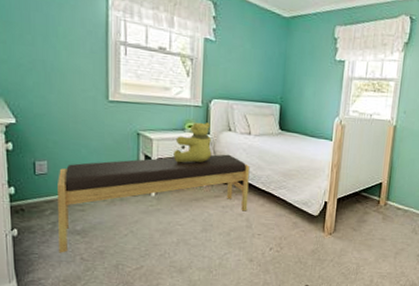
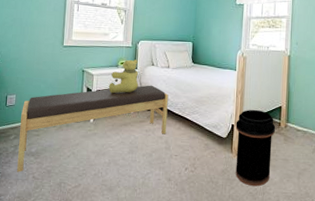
trash can: none [327,185,374,267] -> present [235,109,276,187]

